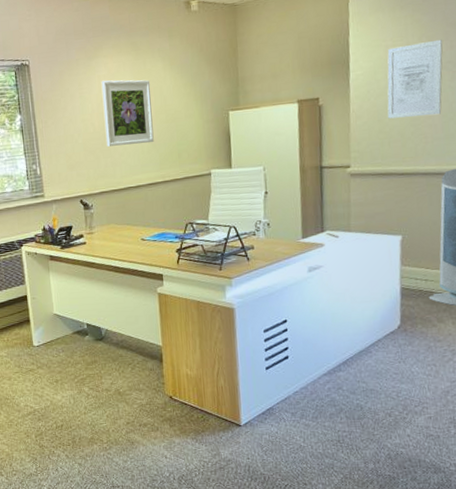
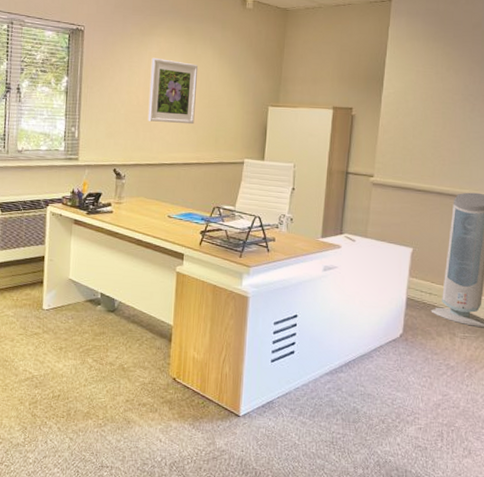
wall art: present [387,39,443,119] -> none [412,73,468,141]

